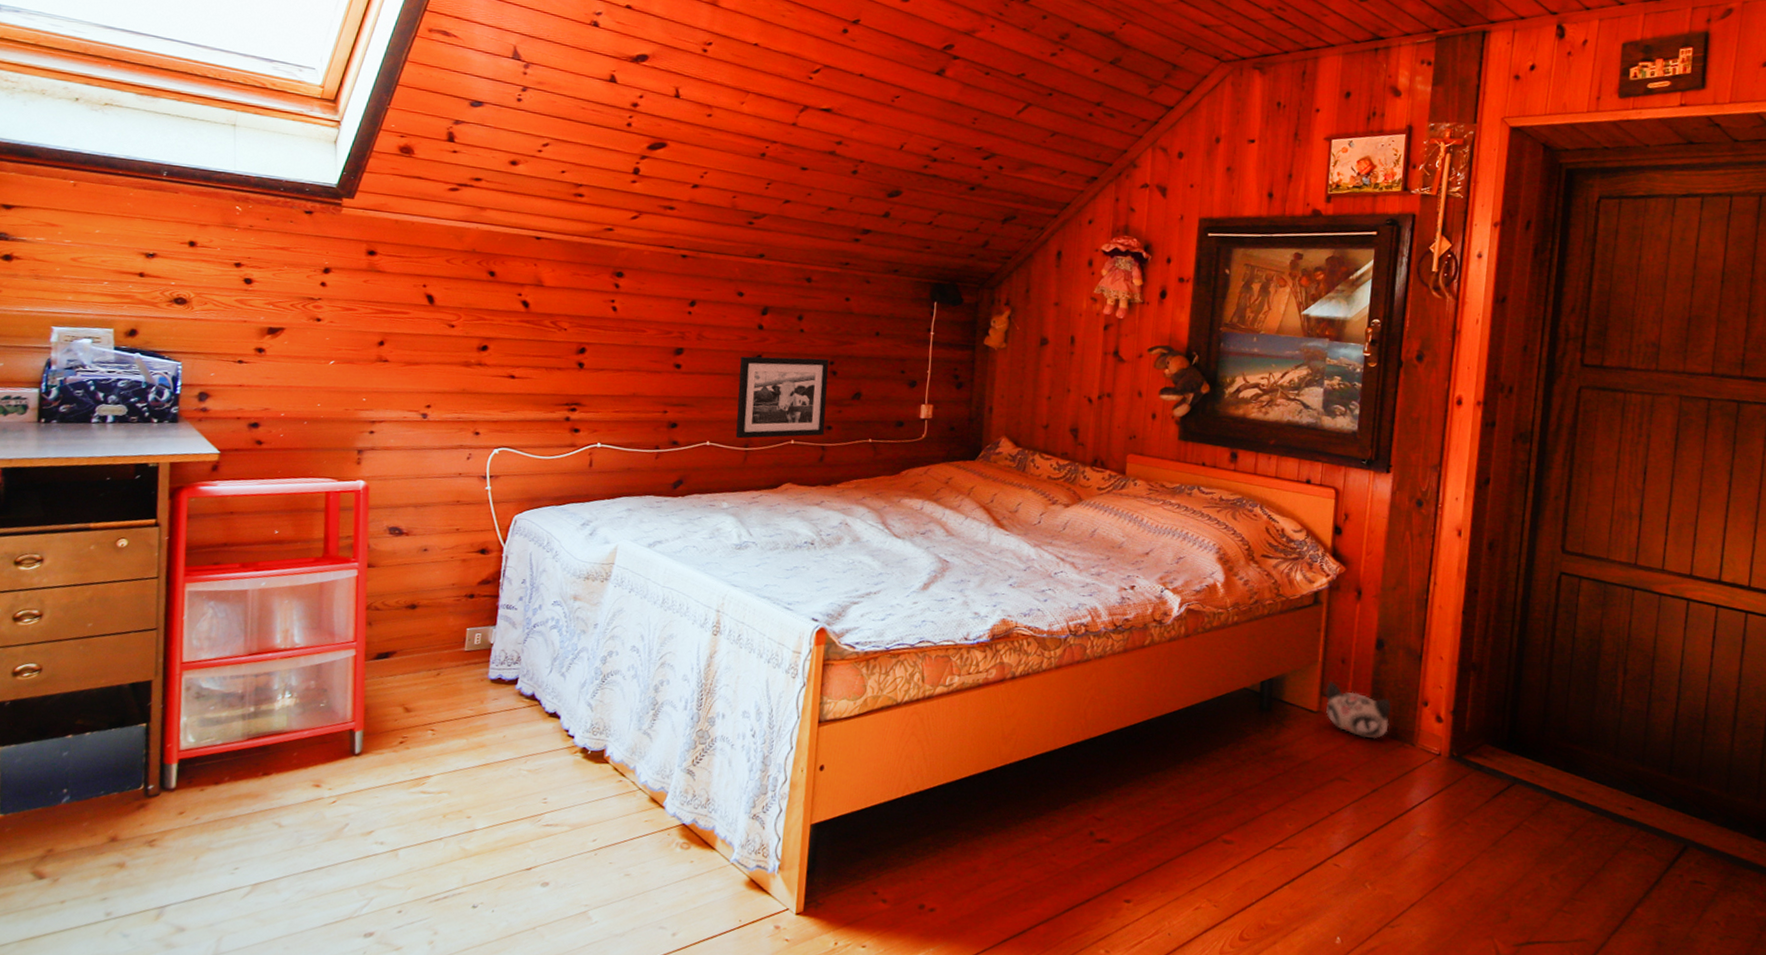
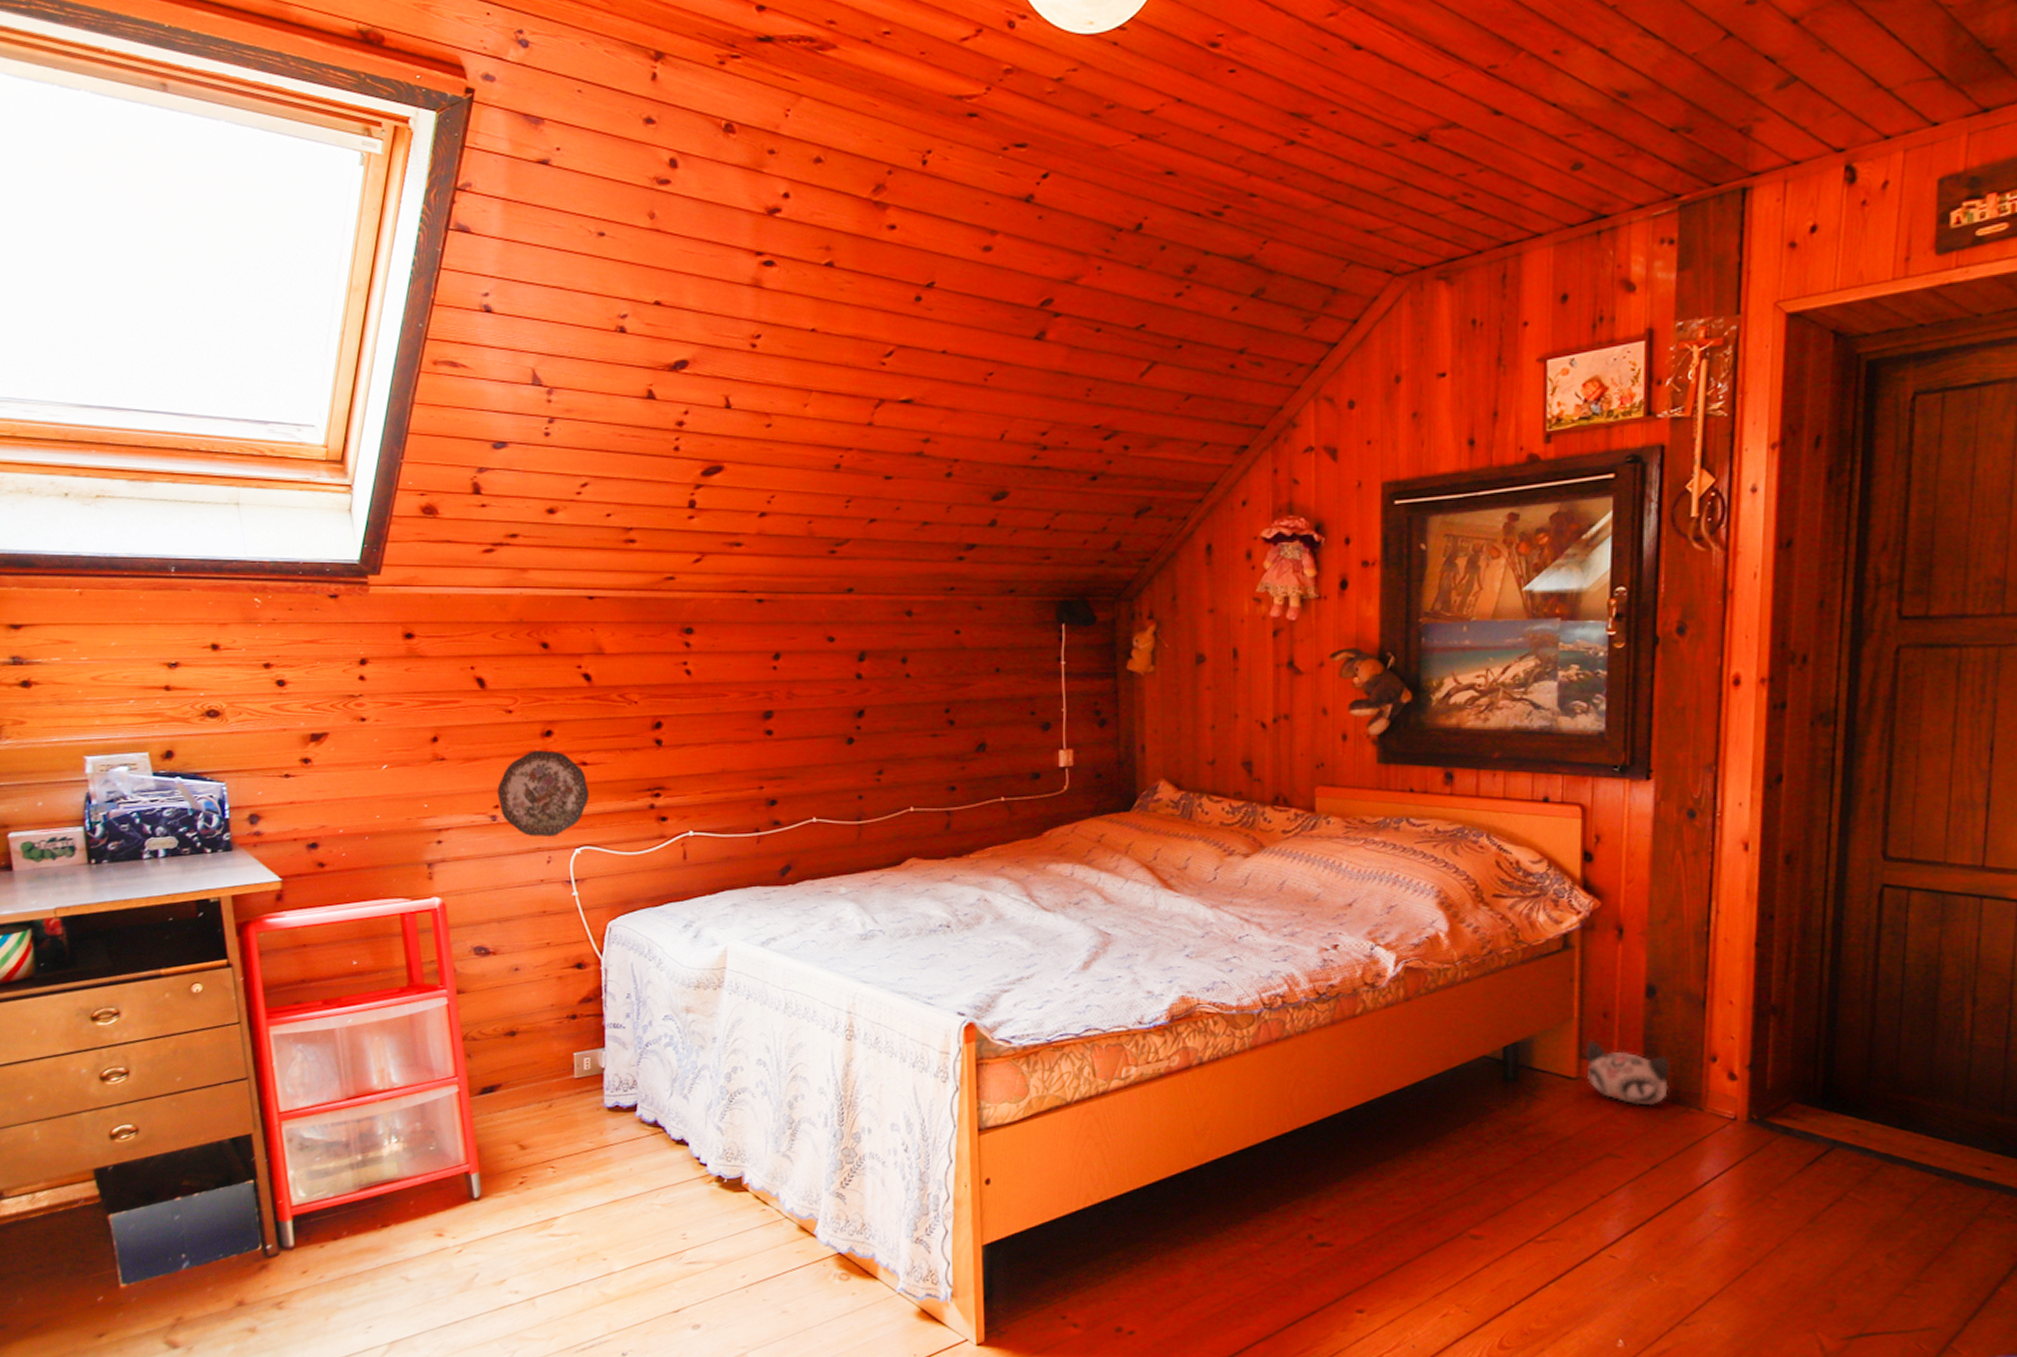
decorative plate: none [430,361,514,437] -> present [497,750,589,837]
picture frame: present [735,356,829,439] -> none [840,707,948,811]

